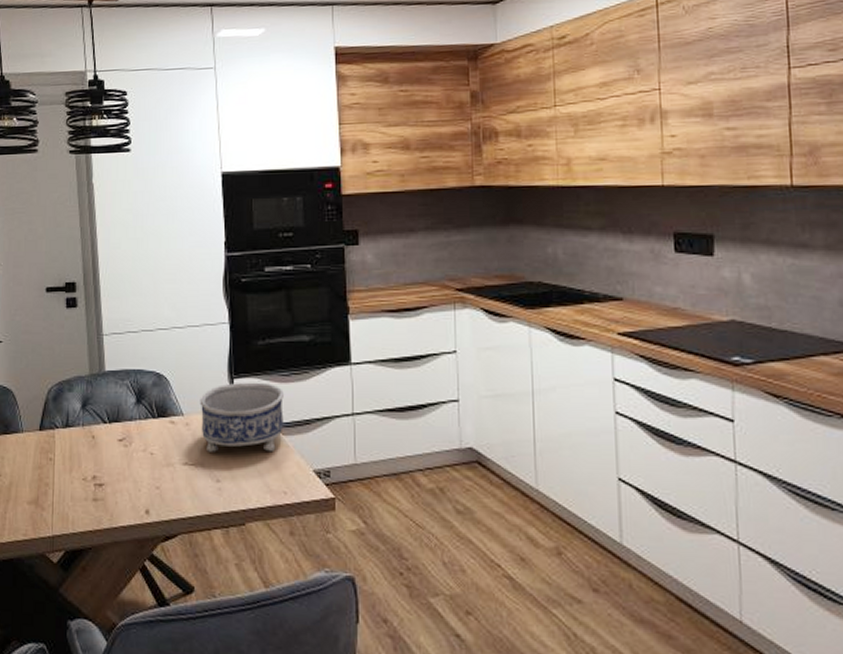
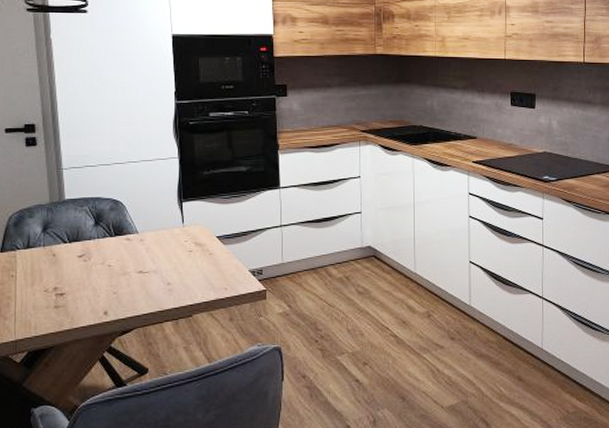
decorative bowl: present [200,382,284,452] -> none [153,204,225,261]

